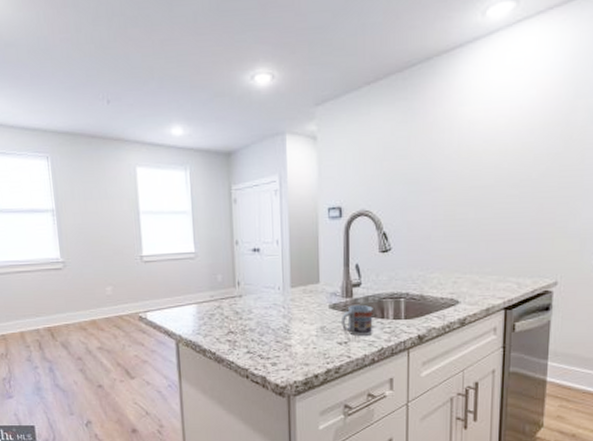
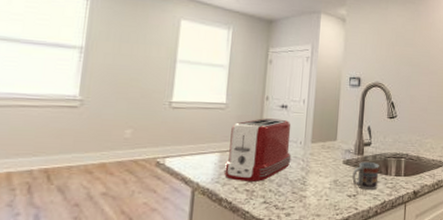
toaster: none [202,264,271,332] -> present [223,118,292,182]

